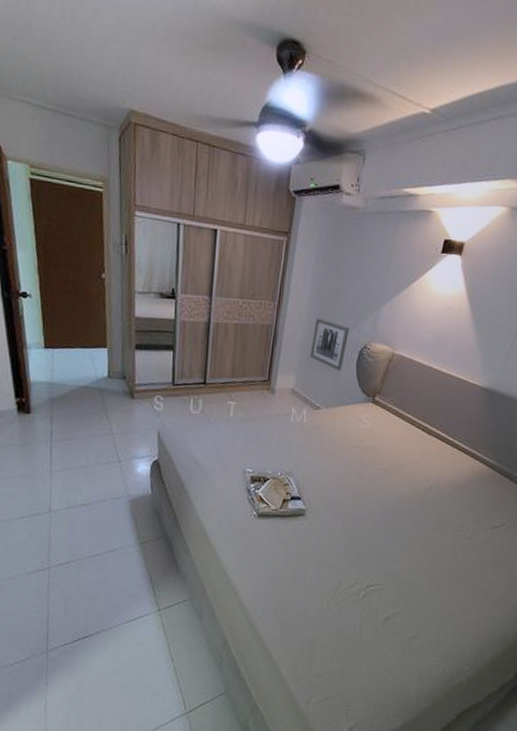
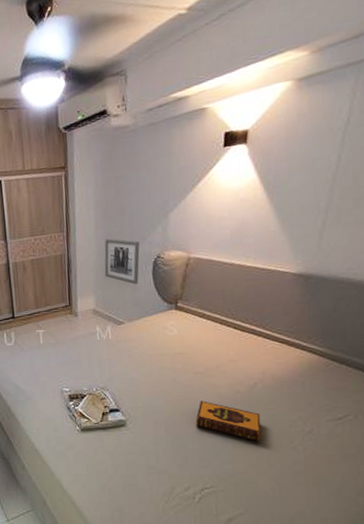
hardback book: none [372,497,431,543] -> present [195,401,262,442]

